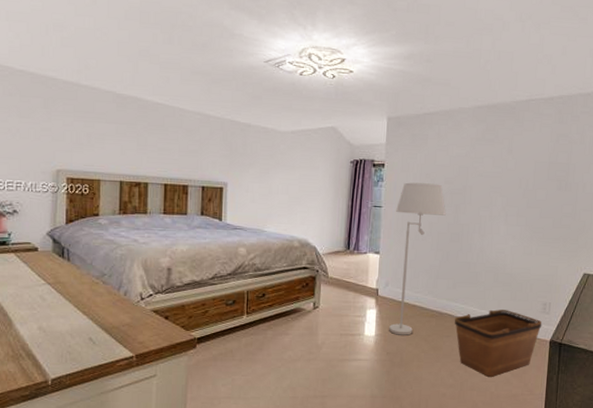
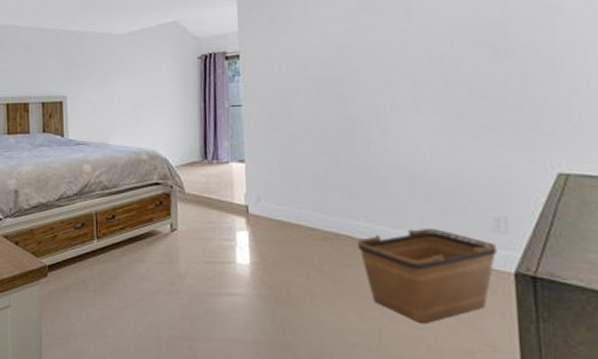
floor lamp: present [389,182,446,336] -> none [260,71,327,264]

